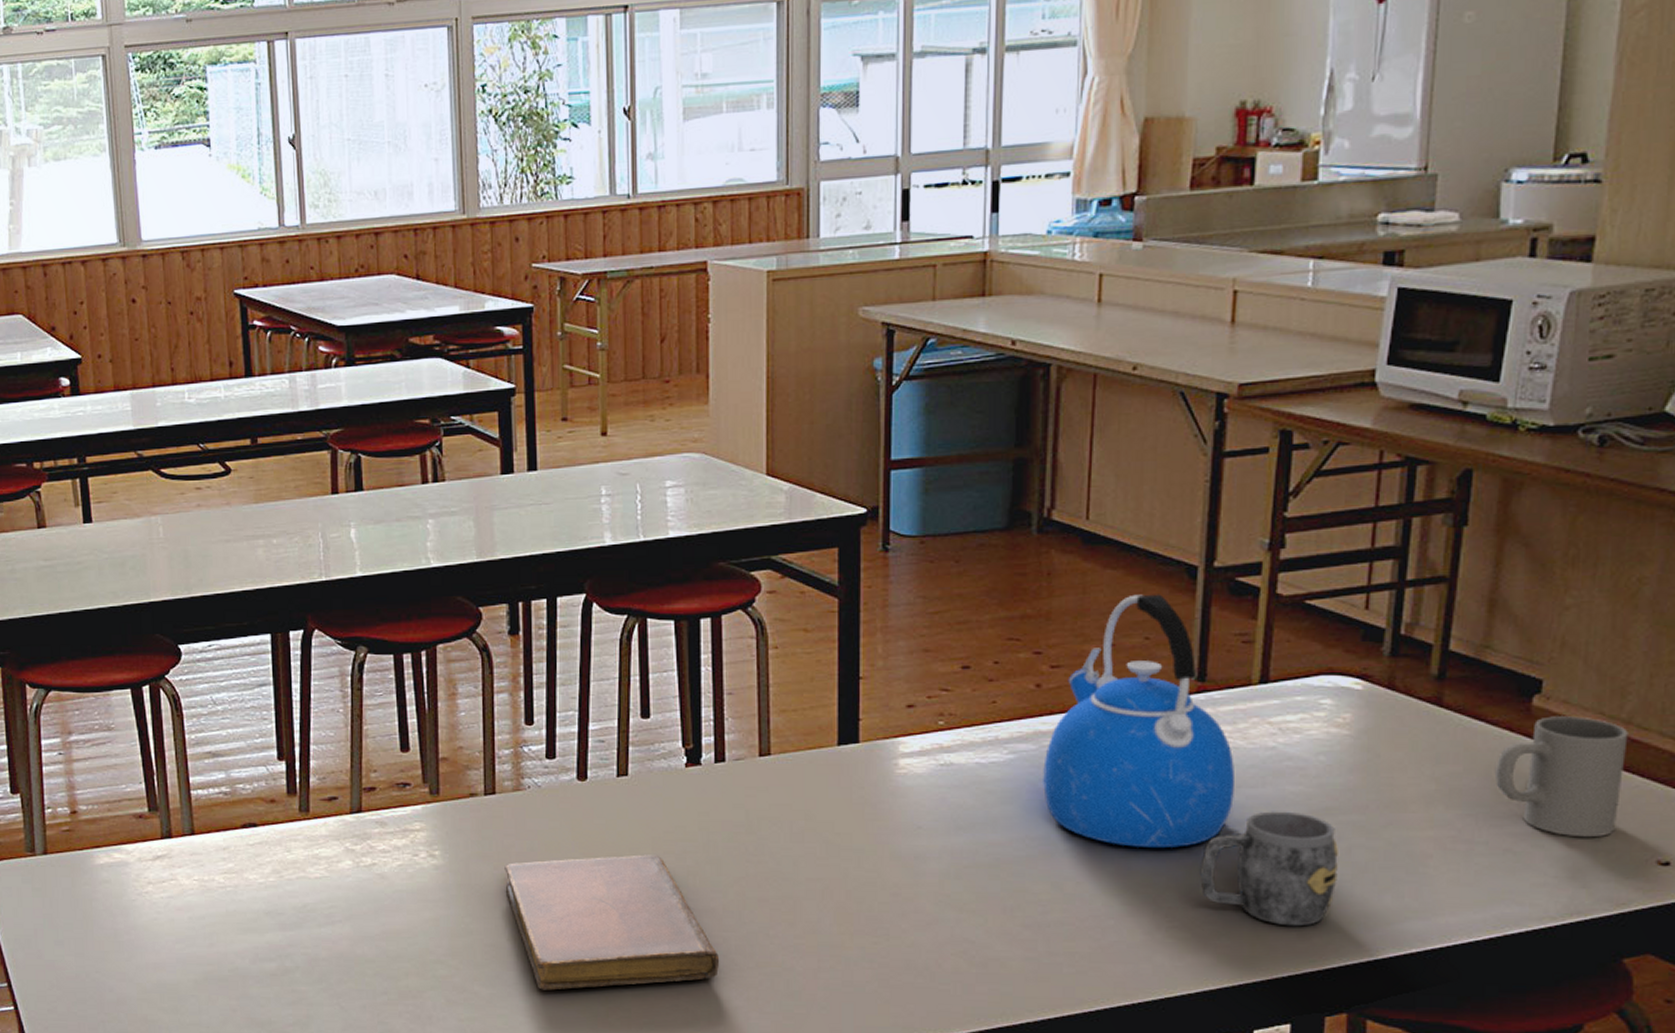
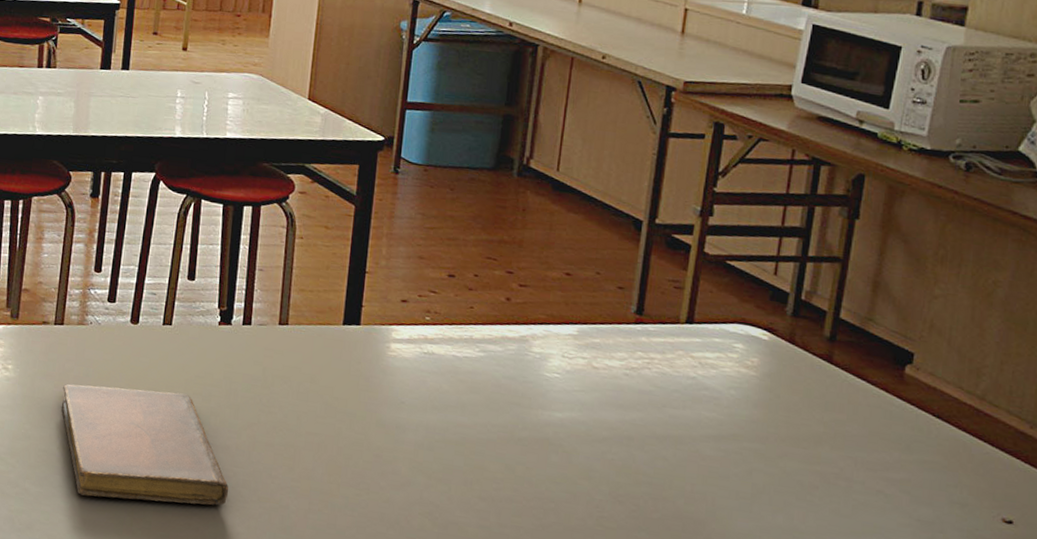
kettle: present [1043,594,1234,848] -> none [505,236,662,450]
mug: present [1200,811,1338,927] -> none [627,430,742,532]
mug: present [1494,716,1628,838] -> none [872,384,982,492]

